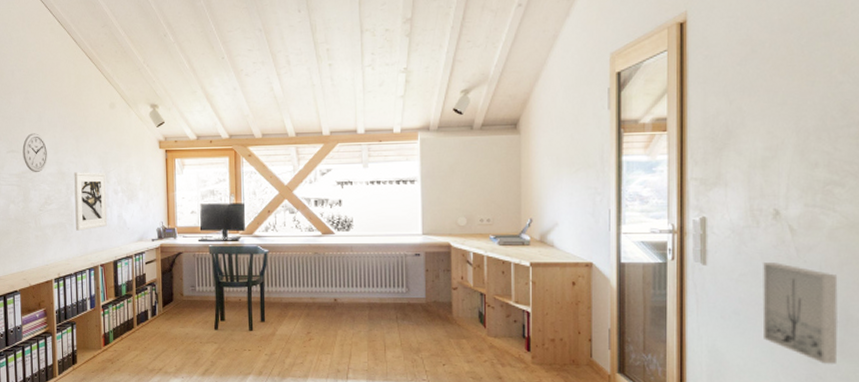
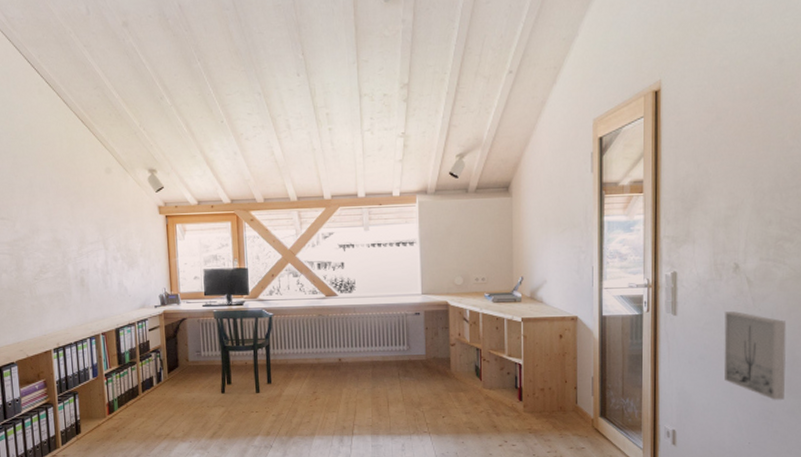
wall clock: present [22,133,48,173] -> none [13,199,42,241]
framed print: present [74,172,108,231] -> none [70,239,108,299]

